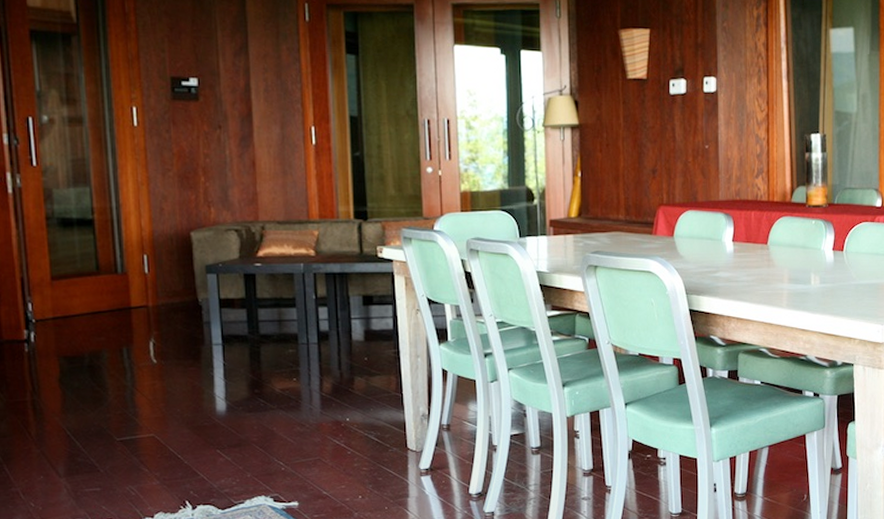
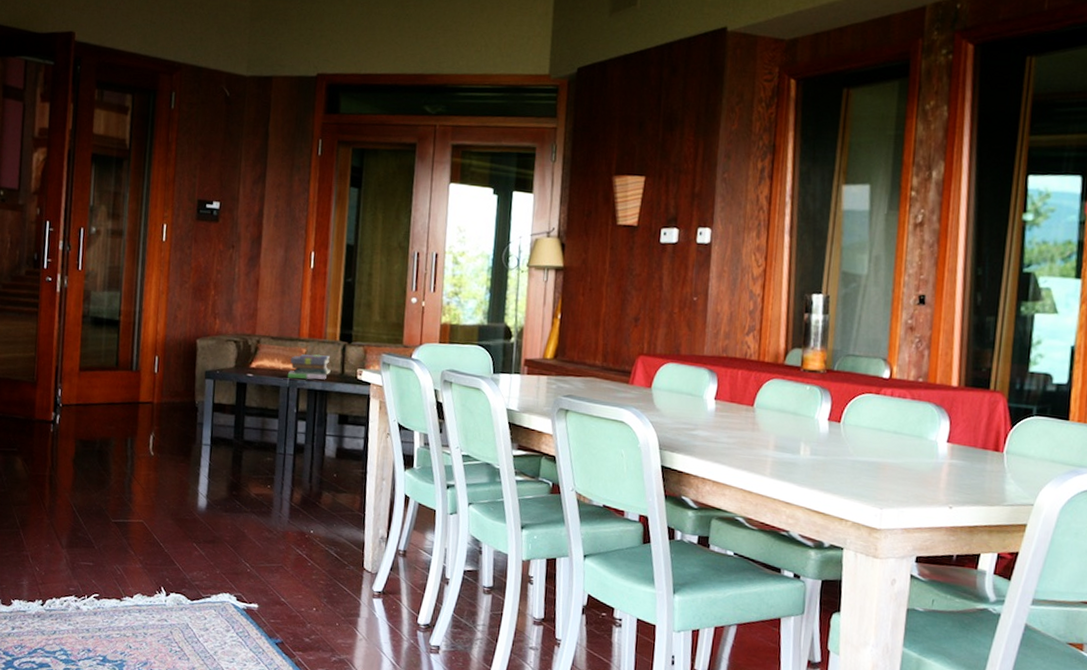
books: none [300,235,348,264] -> present [287,354,331,380]

